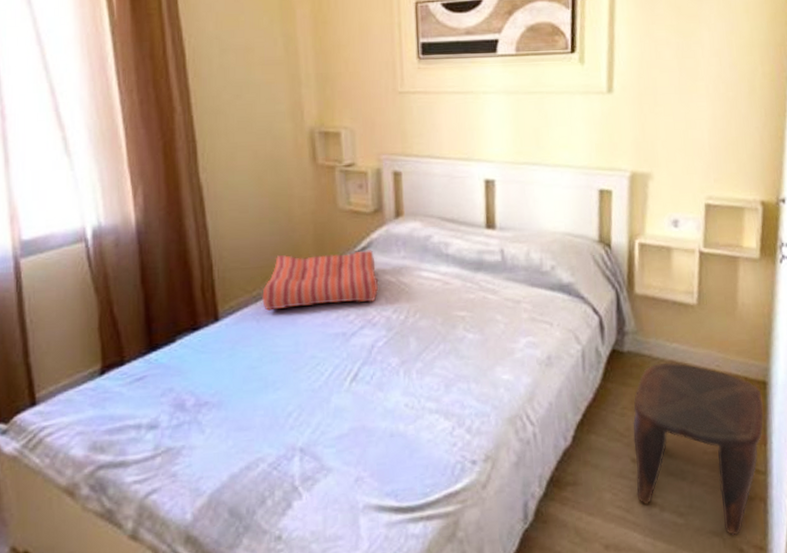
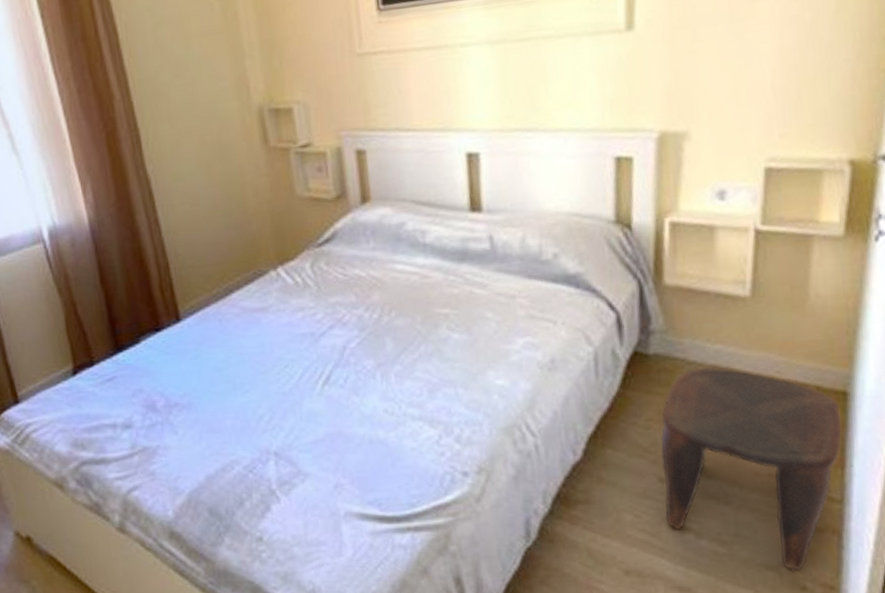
seat cushion: present [262,250,379,311] -> none [222,241,347,310]

